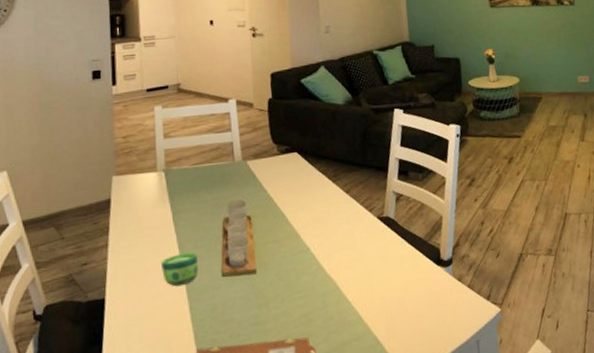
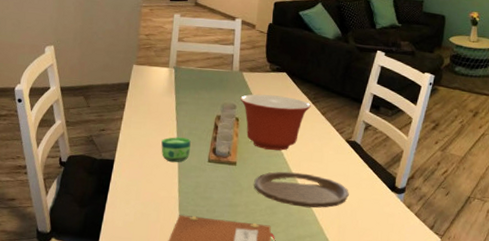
mixing bowl: none [249,180,332,247] -> present [240,94,311,151]
plate: none [280,265,392,308] -> present [254,171,349,208]

